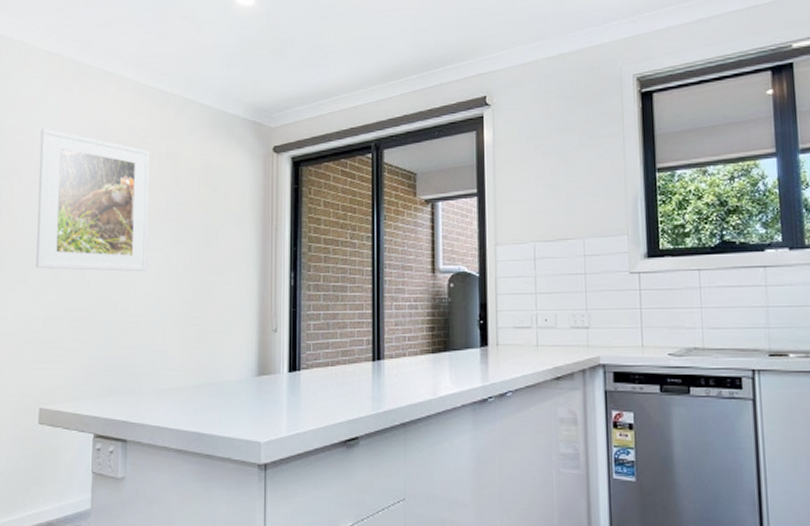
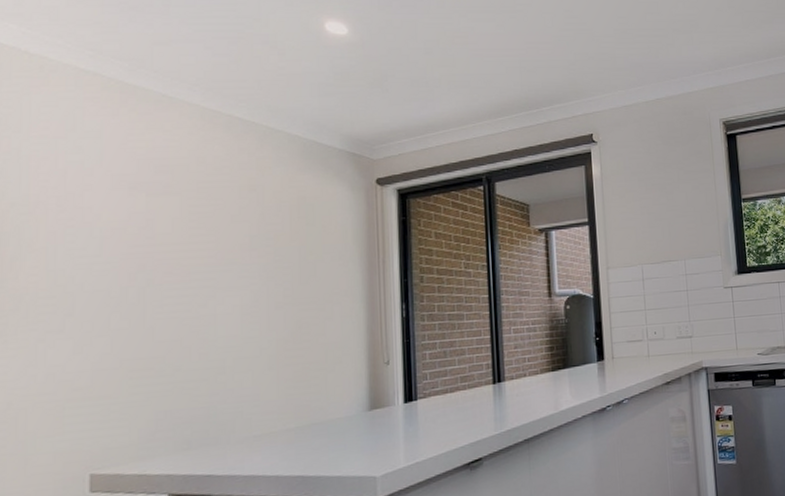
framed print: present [36,128,151,272] -> none [75,156,230,316]

